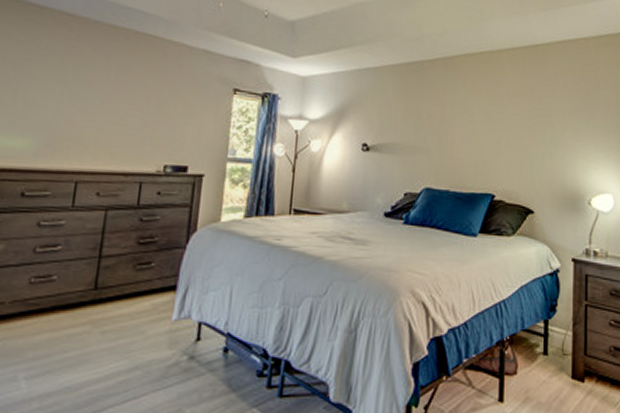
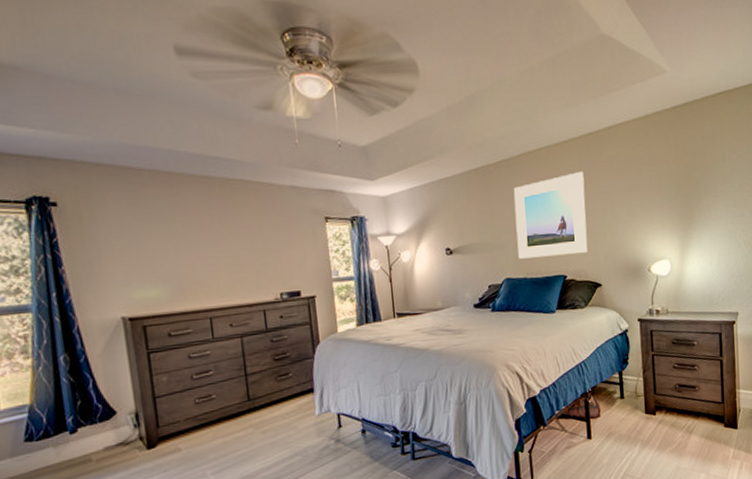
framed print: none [443,82,526,173] -> present [513,170,588,259]

